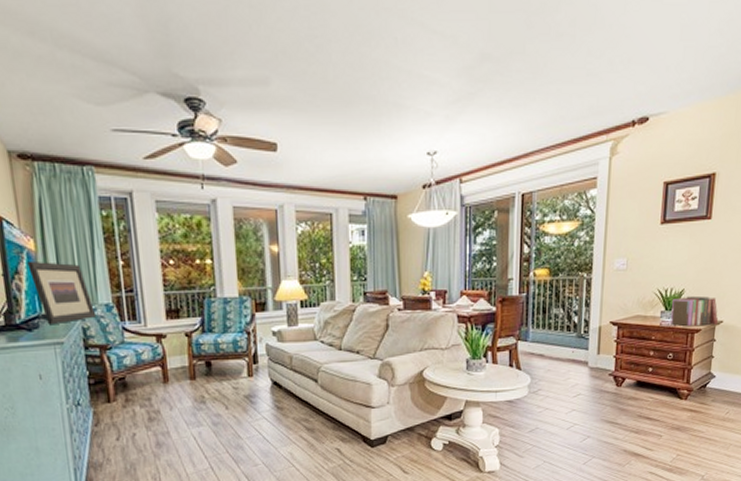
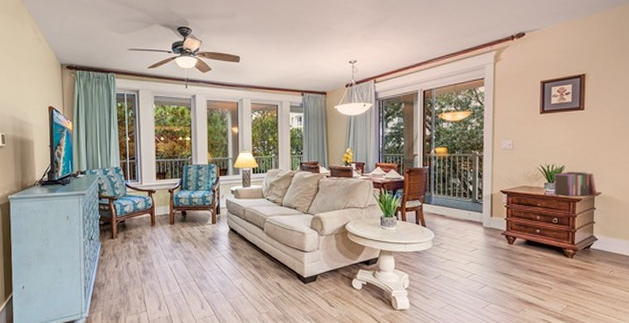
picture frame: present [27,260,97,325] -> none [66,136,109,182]

